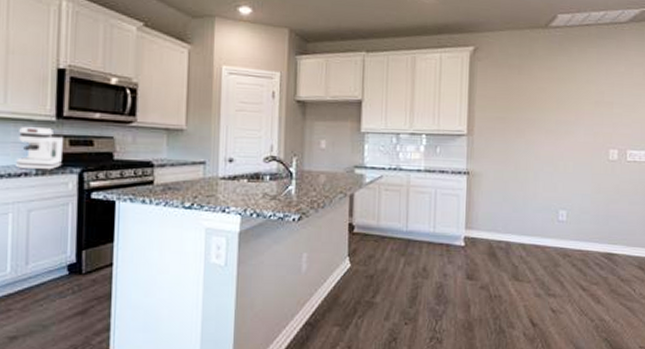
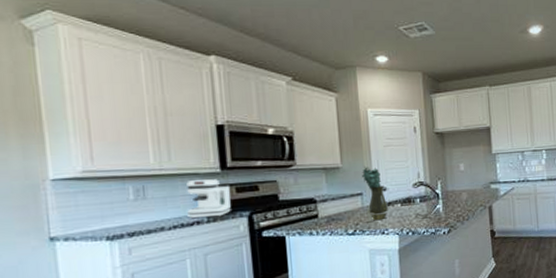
vase: none [207,131,233,196] -> present [362,166,388,221]

